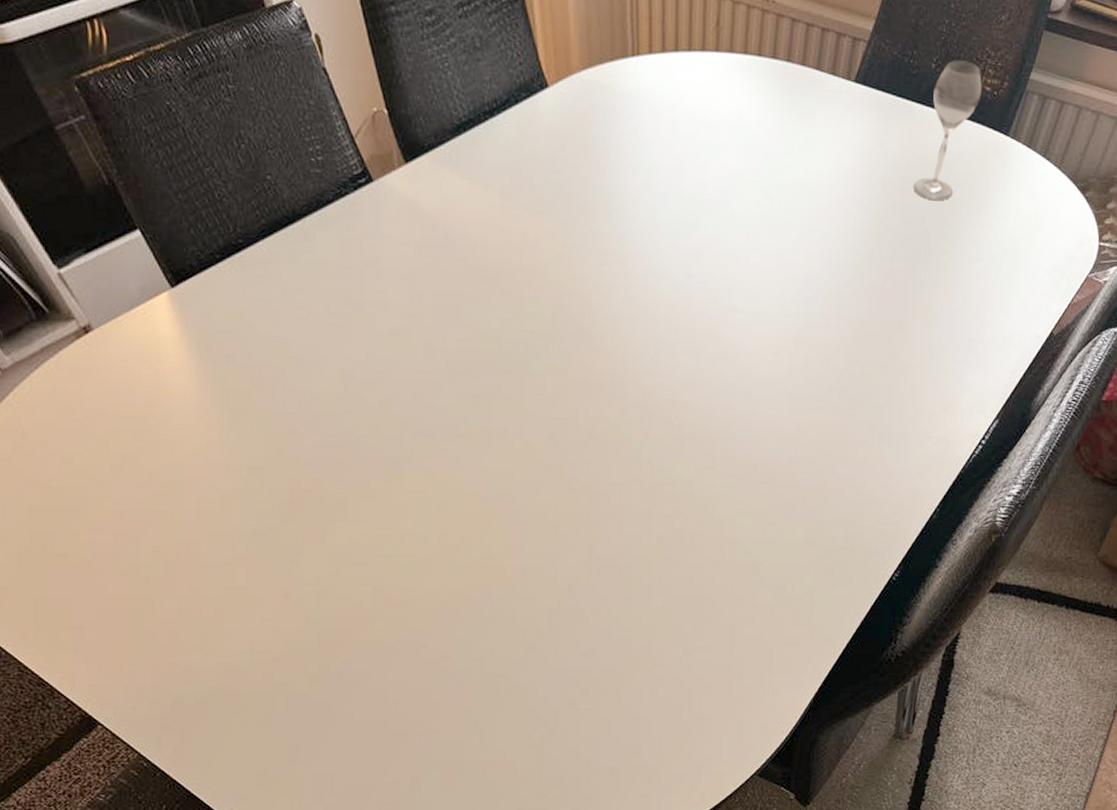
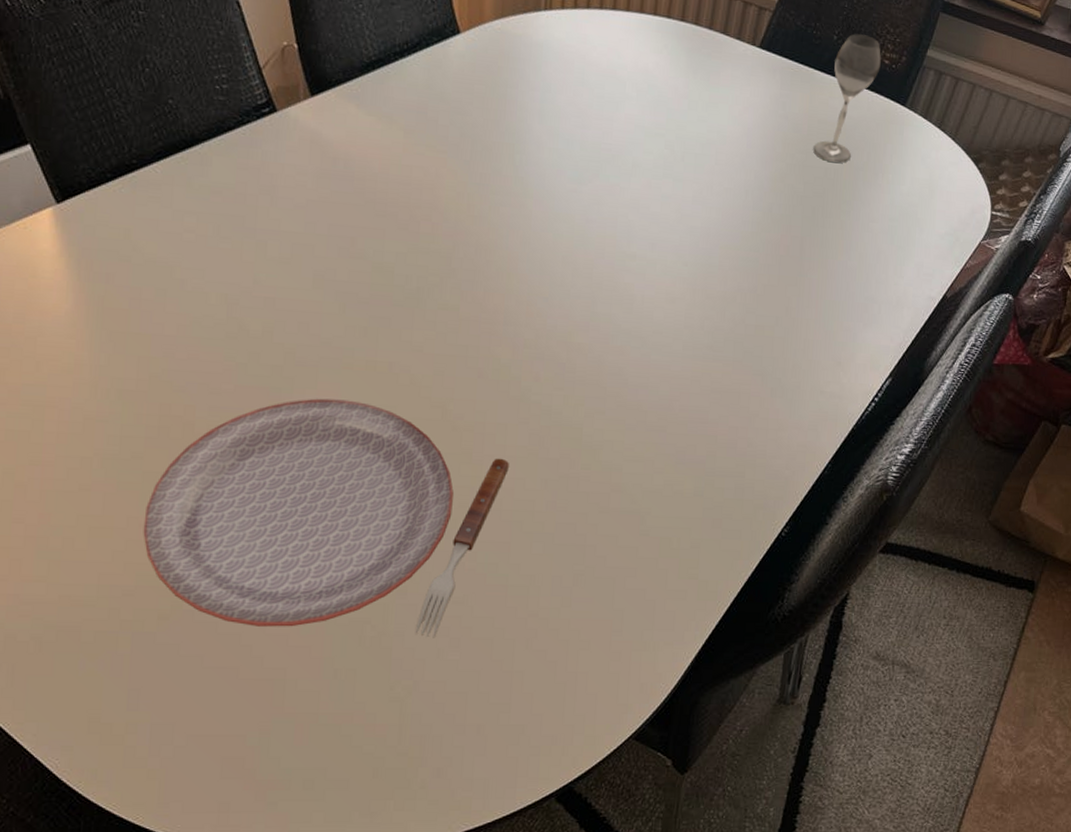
plate: none [286,467,574,684] -> present [143,398,454,627]
fork: none [546,516,625,689] -> present [415,458,509,638]

